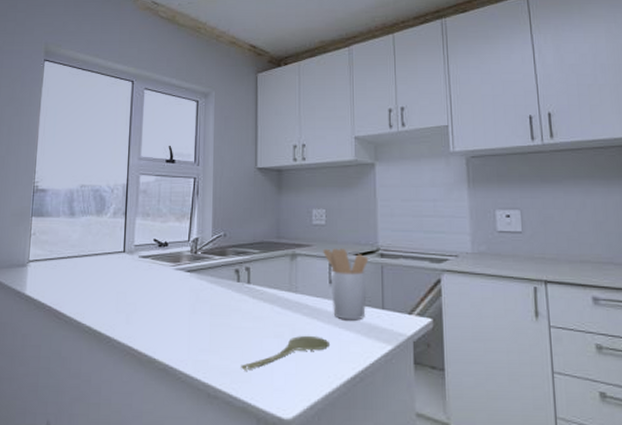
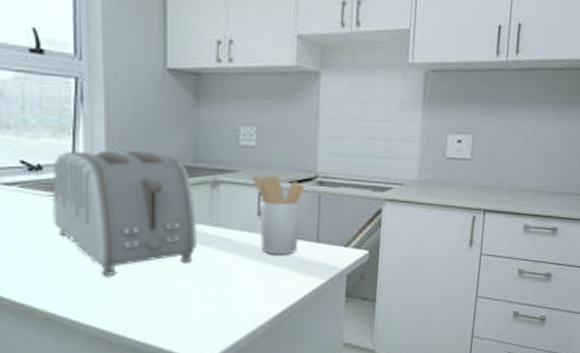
toaster: none [172,229,279,333] -> present [52,149,197,276]
spoon: present [241,335,329,371] -> none [150,273,255,315]

